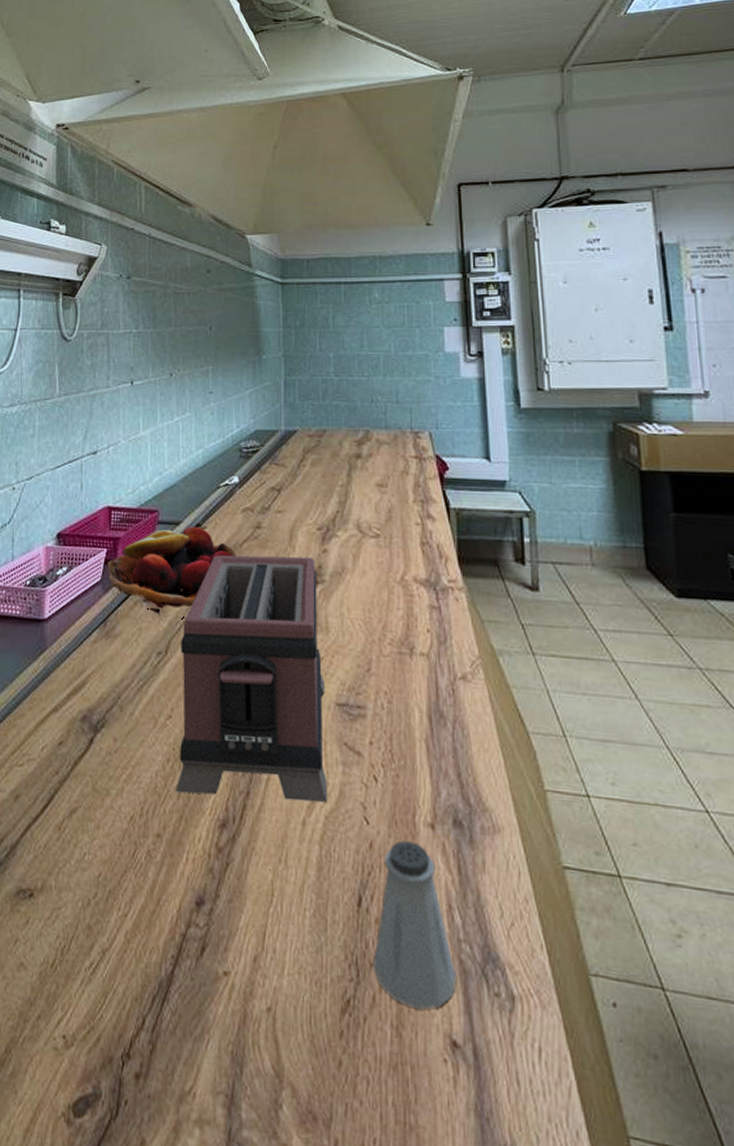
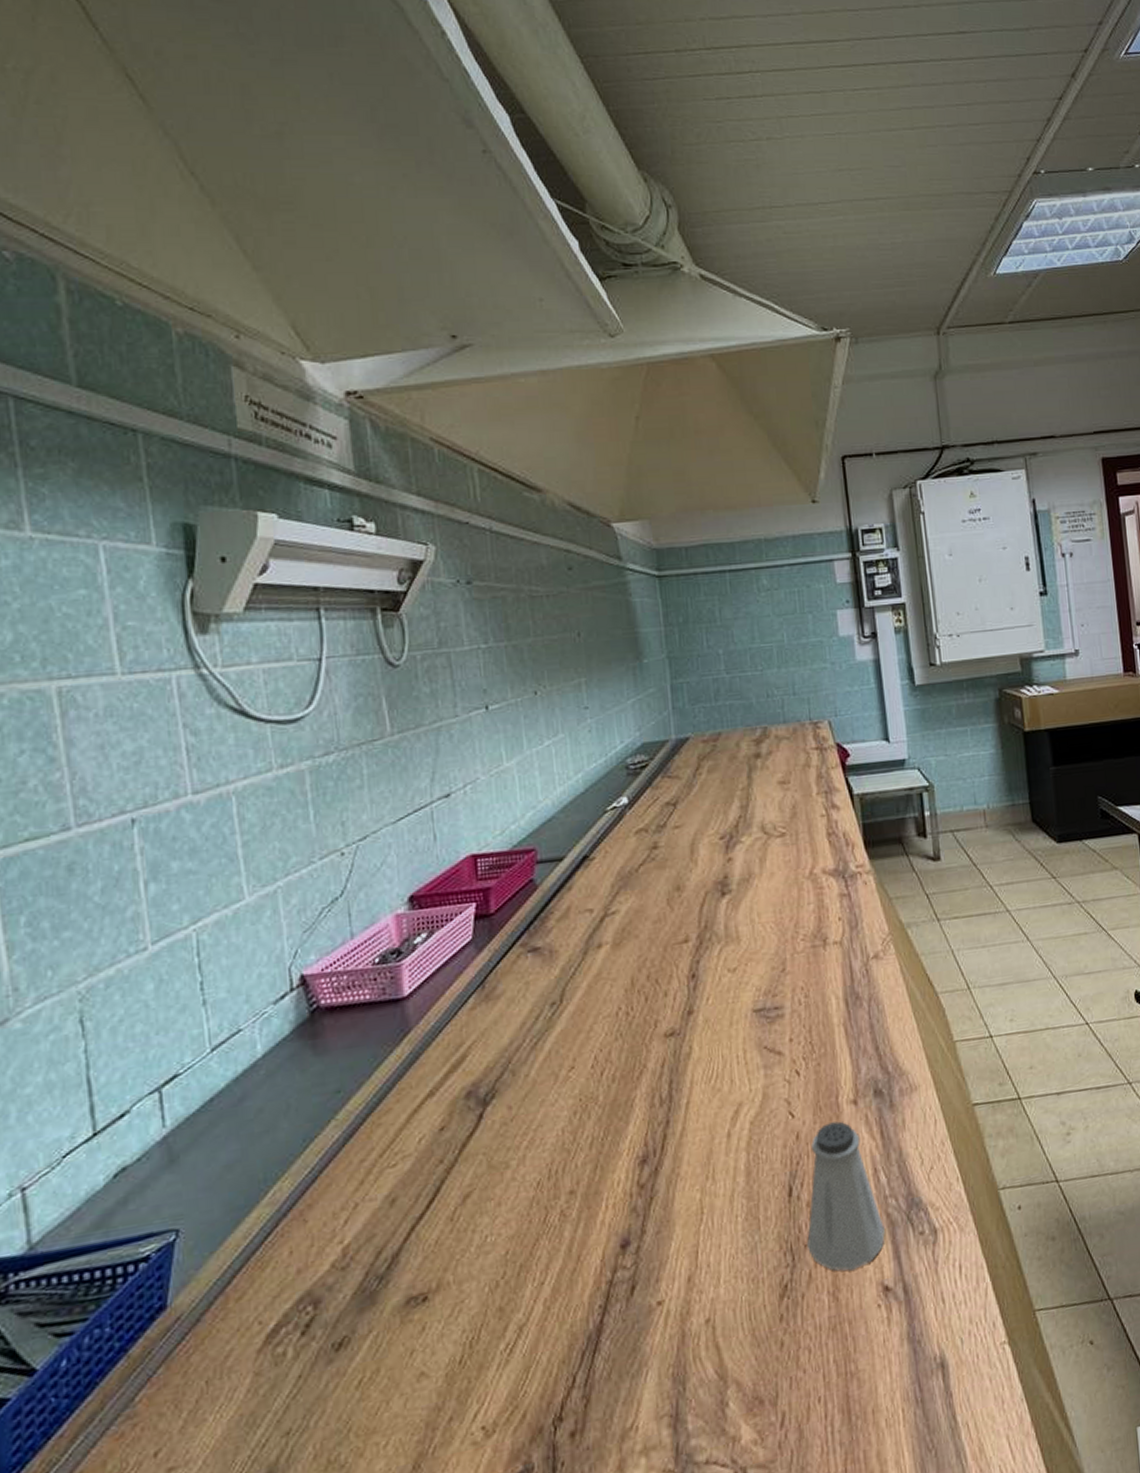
fruit basket: present [108,526,237,618] -> none [479,858,633,963]
toaster: present [175,555,328,802] -> none [577,869,752,1143]

